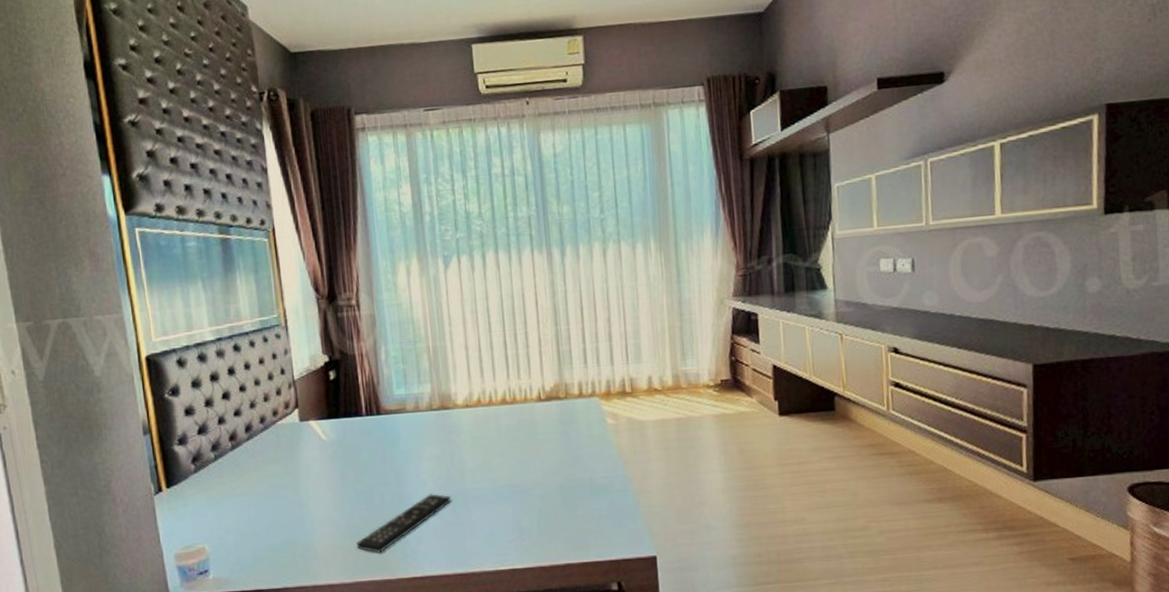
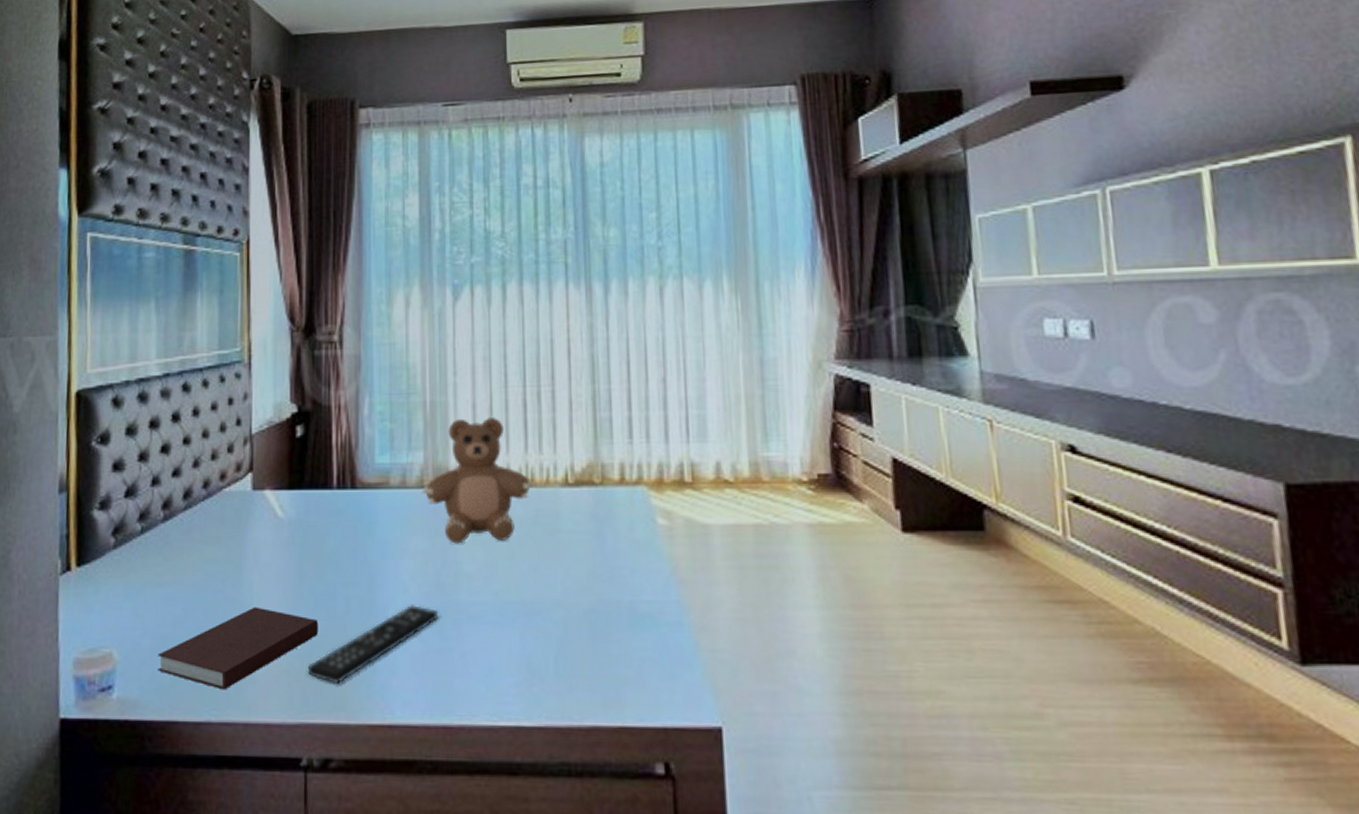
notebook: none [240,505,362,565] -> present [157,607,319,690]
teddy bear: none [431,355,516,449] -> present [421,418,534,544]

